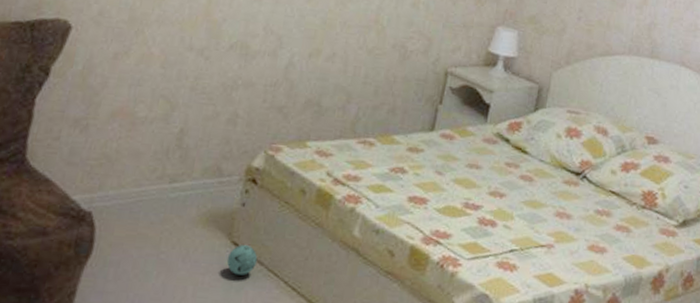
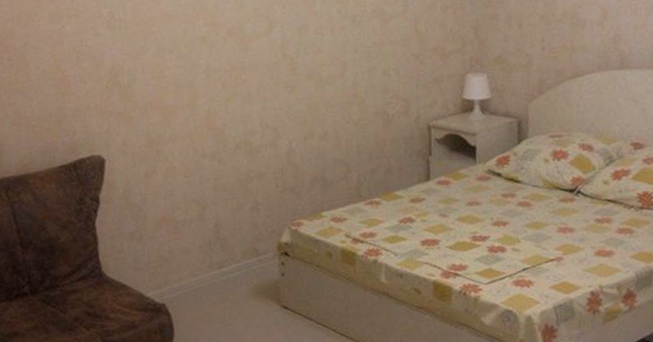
ball: present [226,244,258,276] -> none [281,306,307,332]

